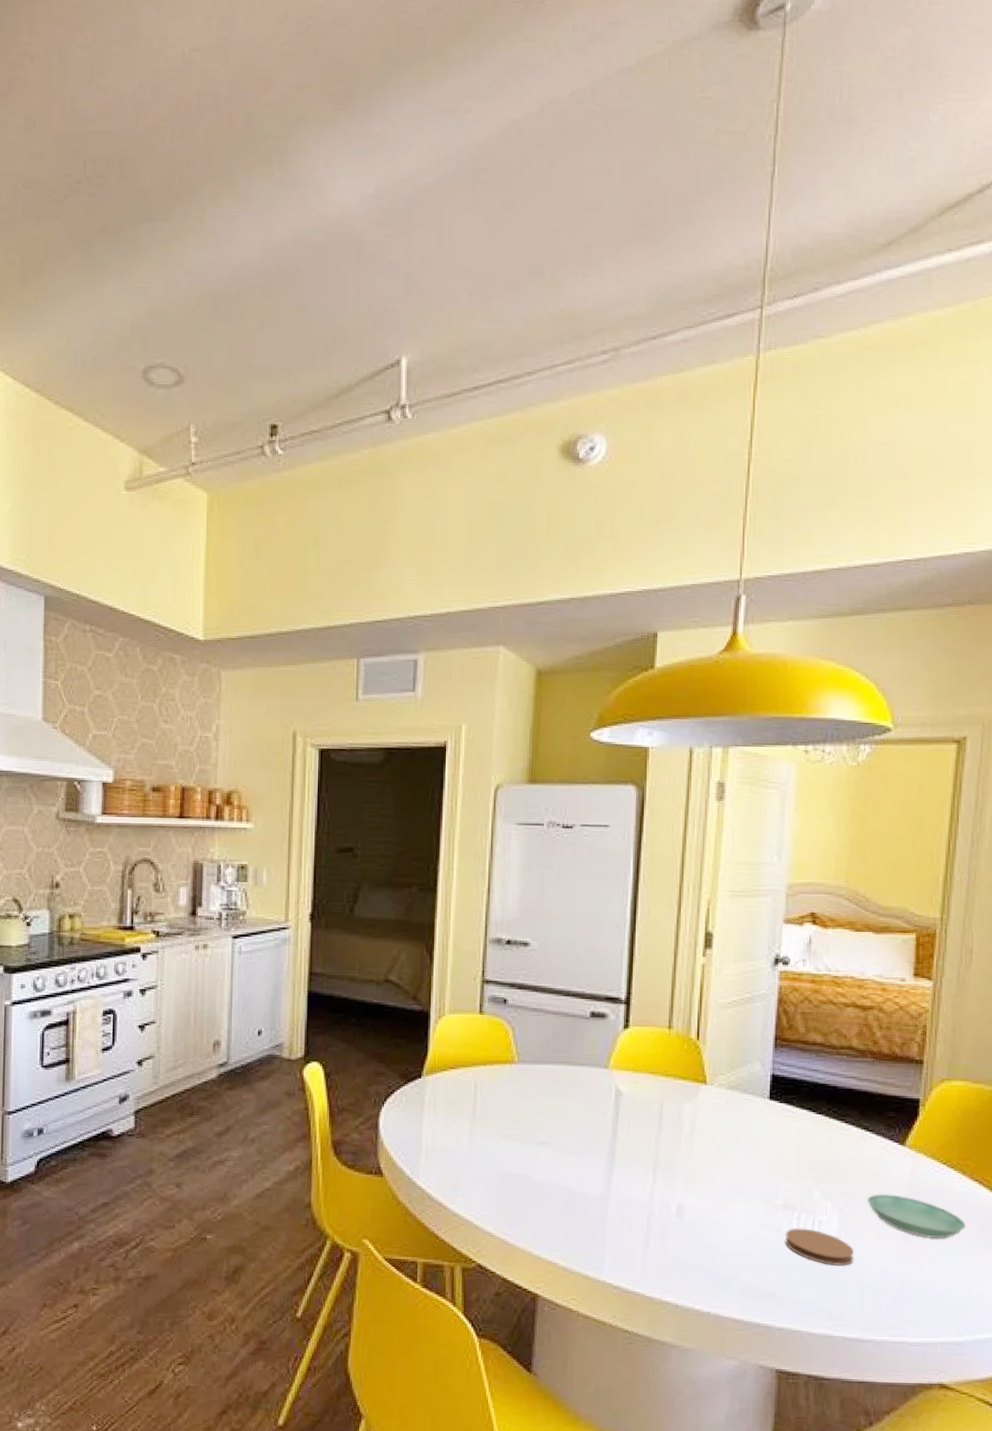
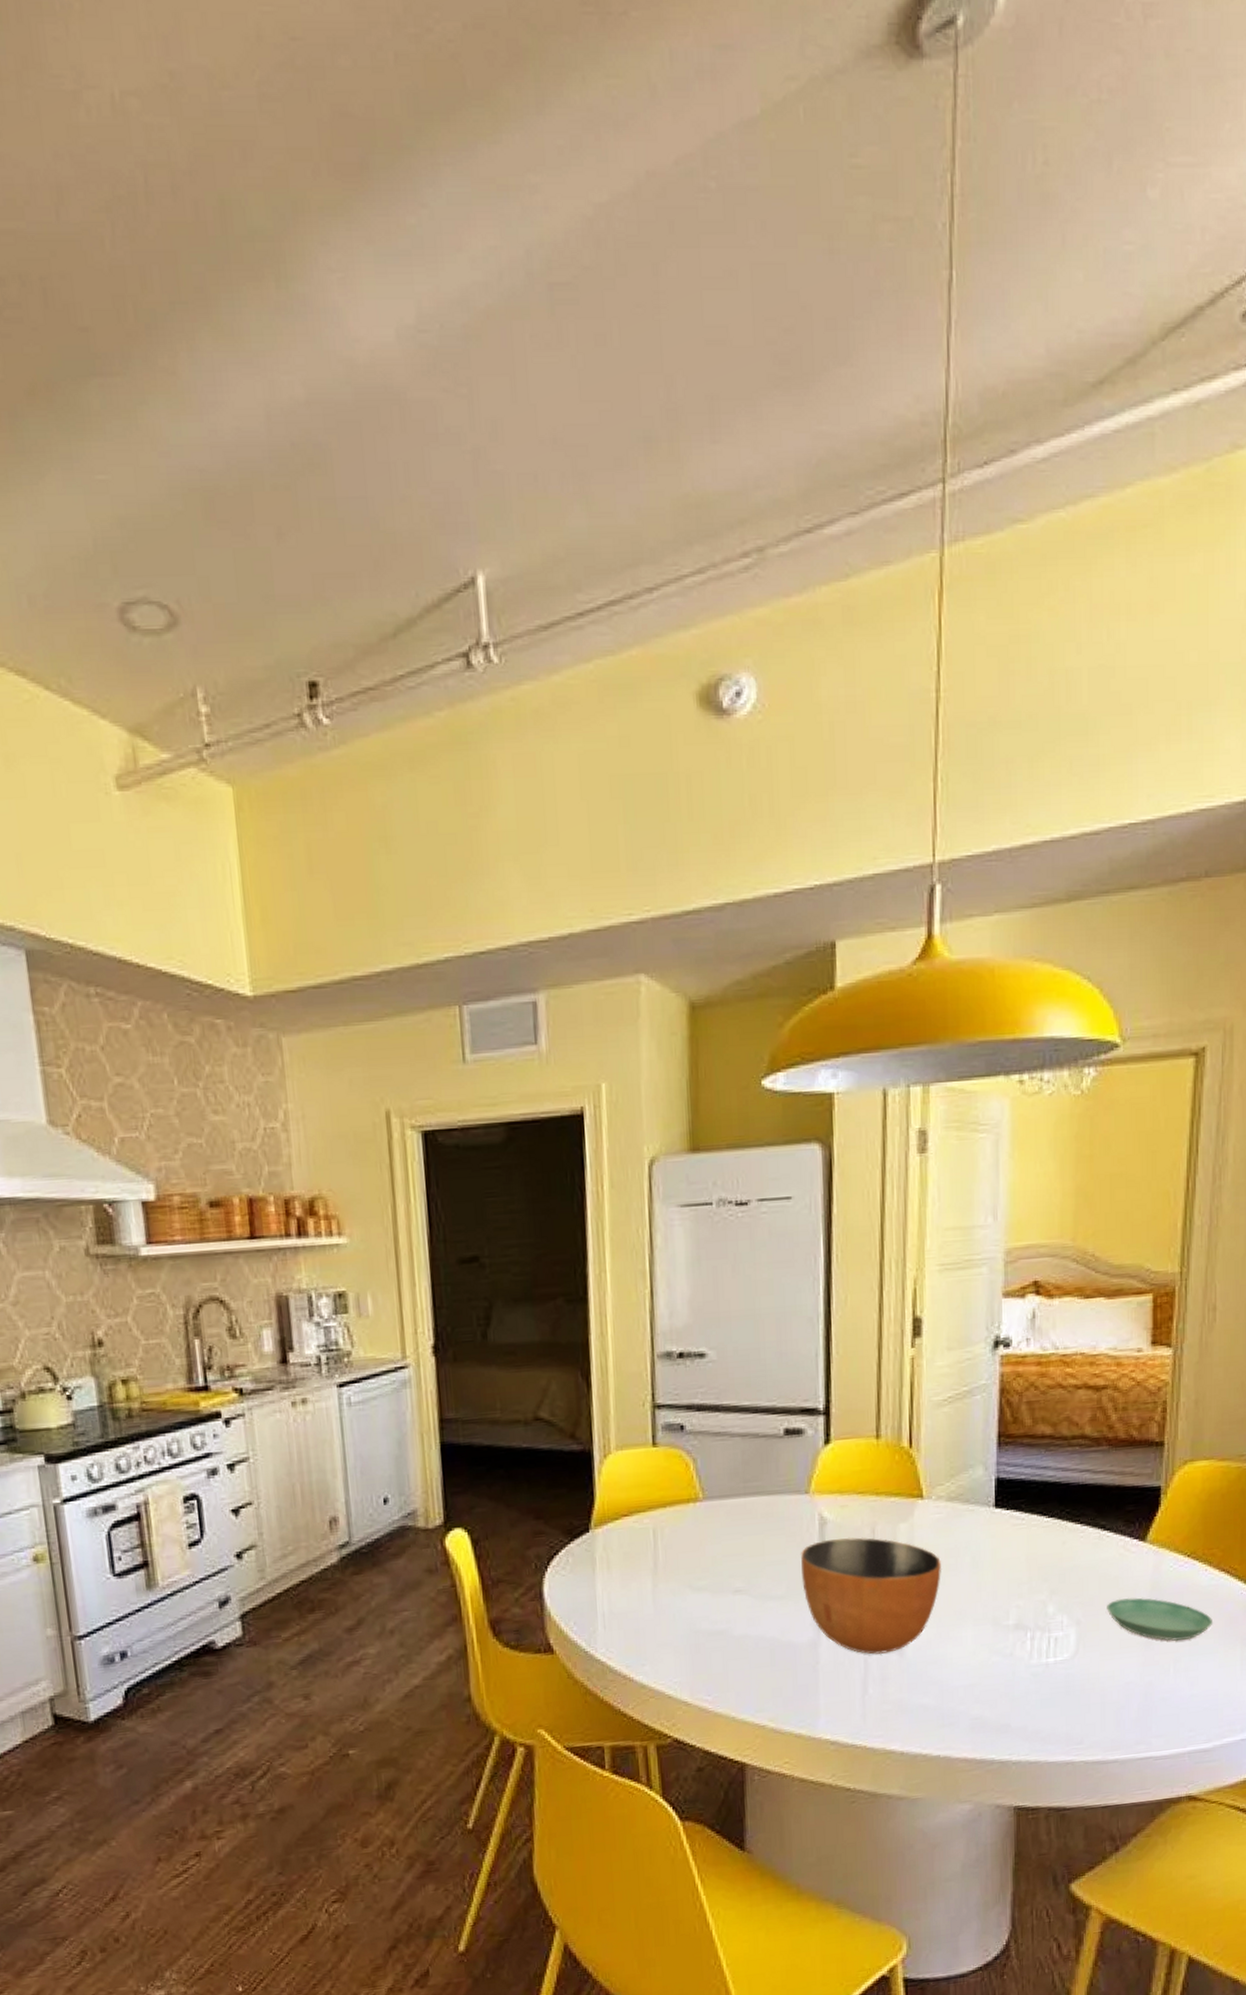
bowl: none [597,1109,720,1214] -> present [800,1537,942,1655]
coaster: present [785,1228,854,1266] -> none [1018,1648,1094,1685]

